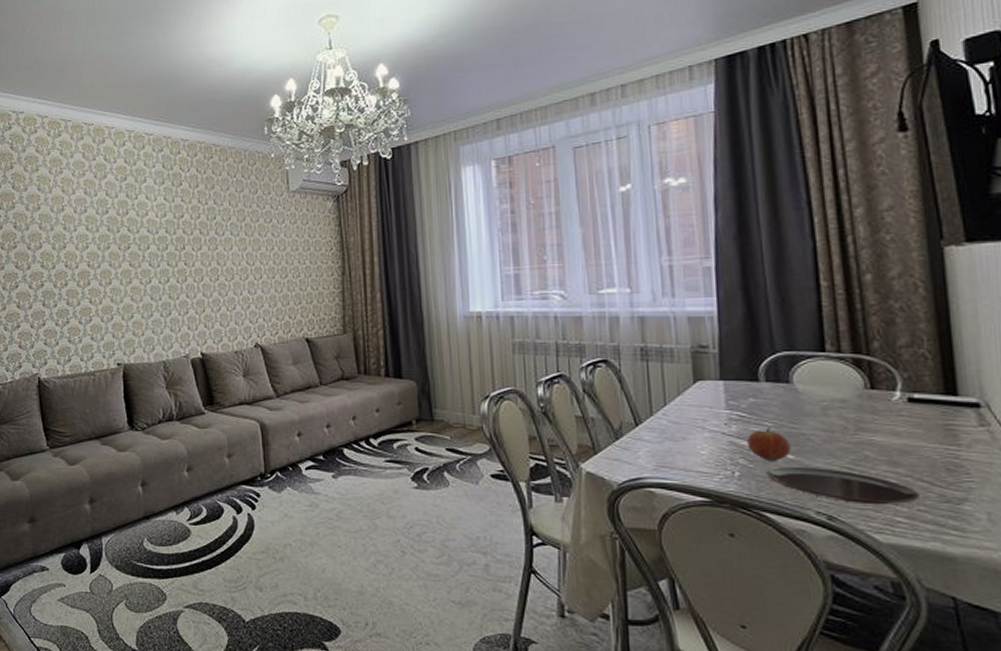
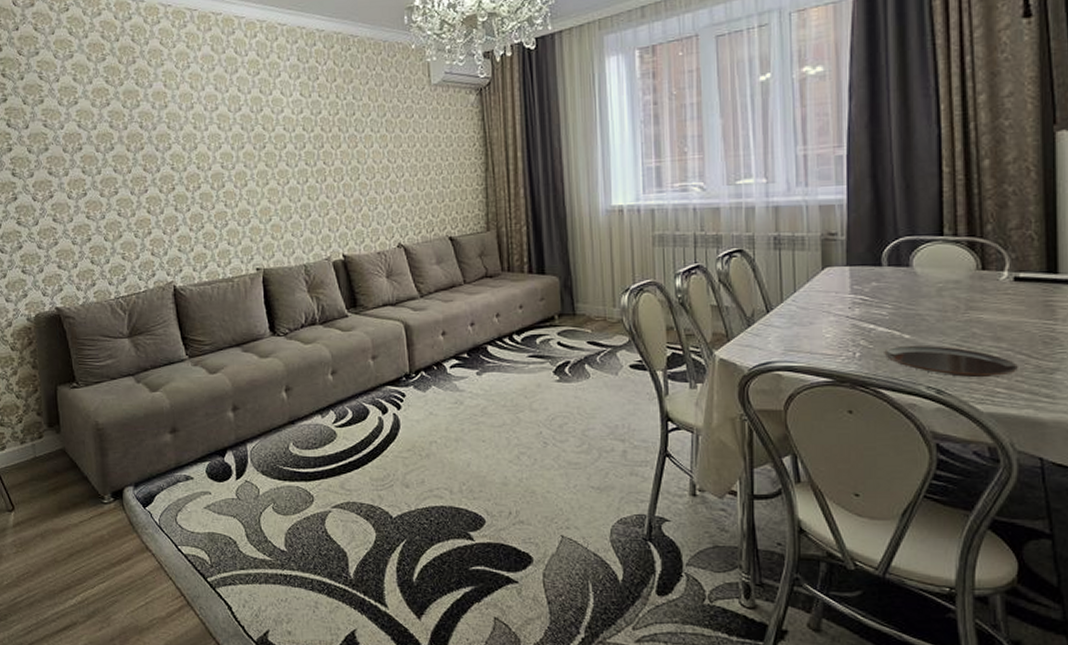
fruit: present [747,427,791,461] -> none [869,309,907,341]

